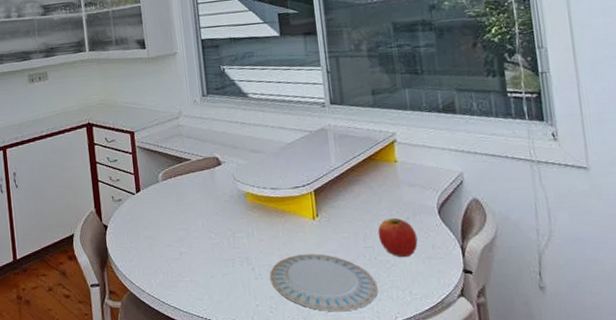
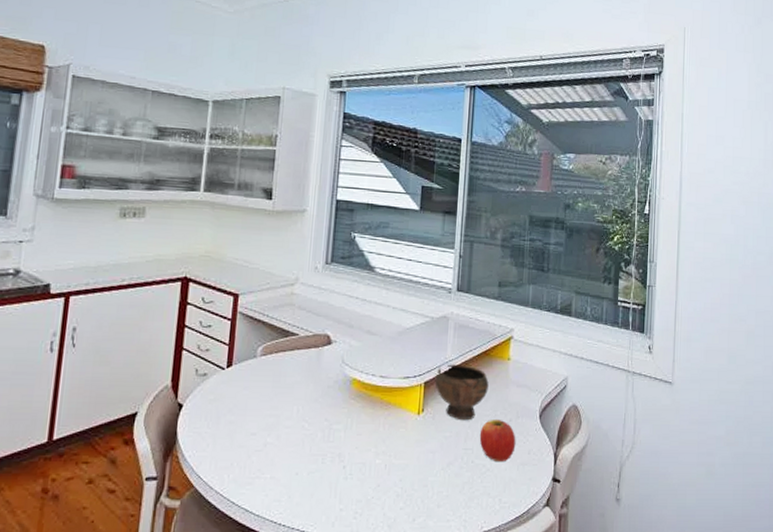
plate: present [269,254,378,312] -> none [360,453,470,520]
bowl: none [323,171,380,222] -> present [435,364,489,421]

